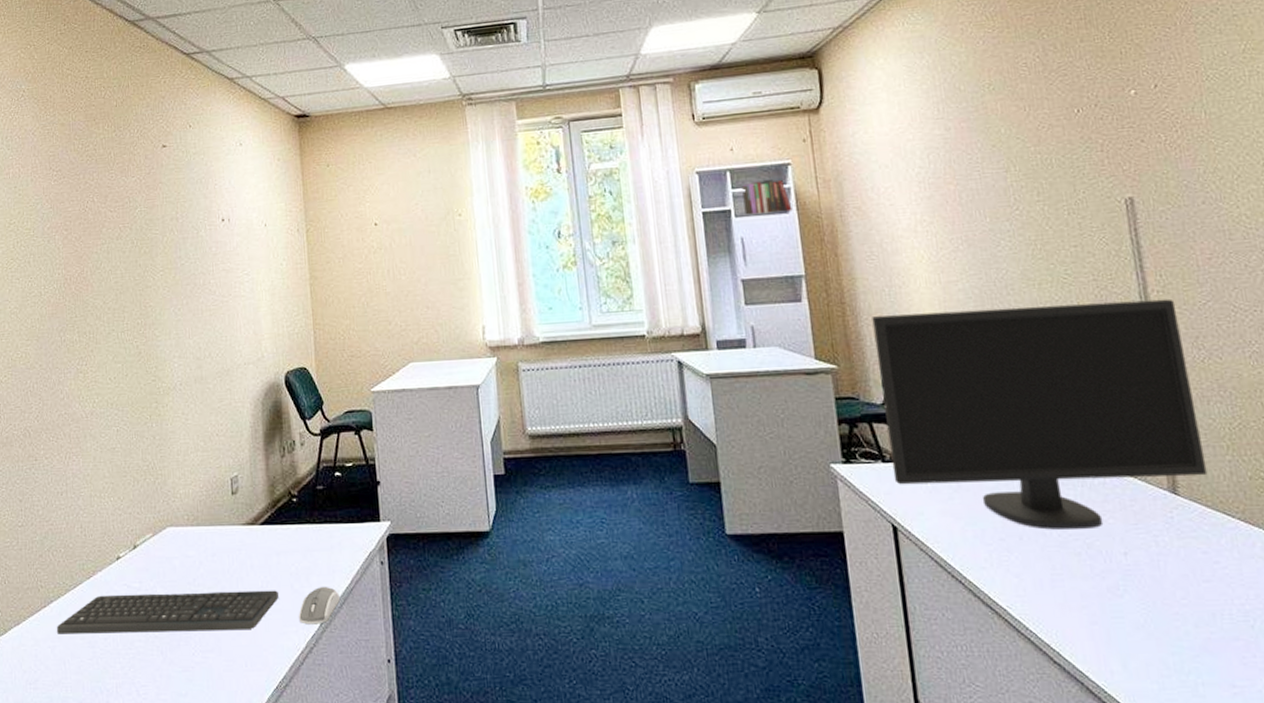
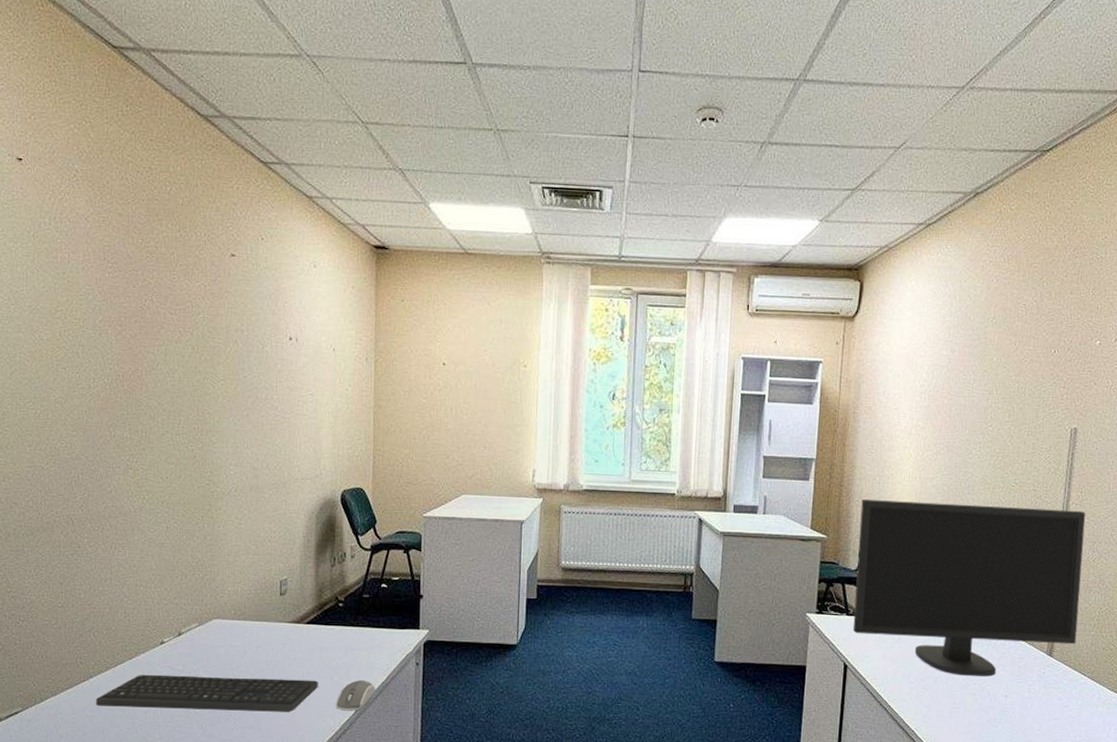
books: present [742,180,793,215] -> none [776,373,816,403]

